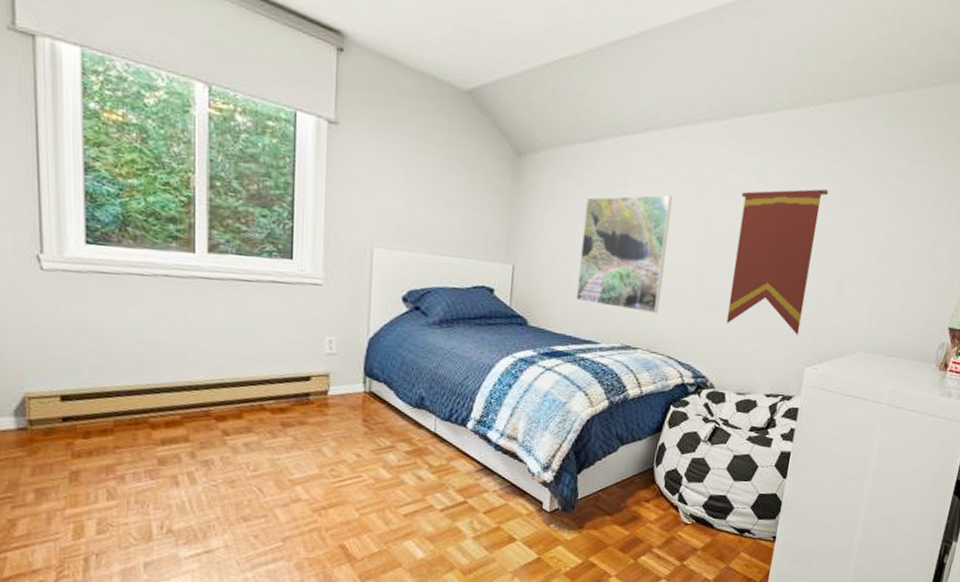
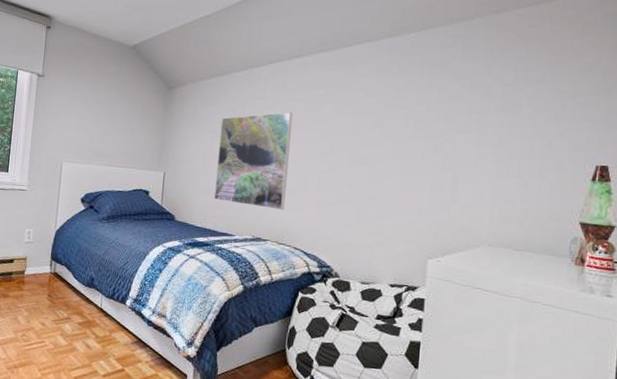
pennant: present [726,189,829,336] -> none [346,100,436,230]

